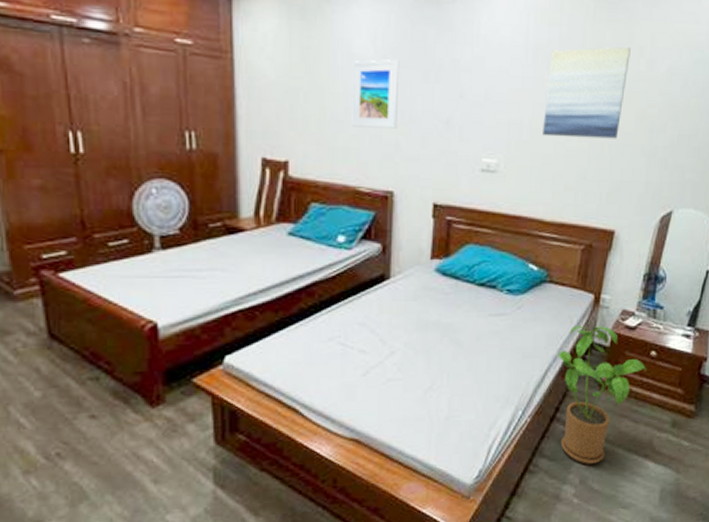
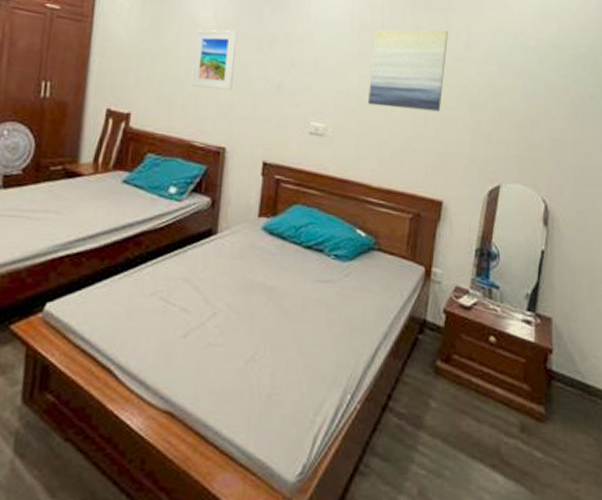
house plant: present [558,325,647,464] -> none [389,300,487,470]

